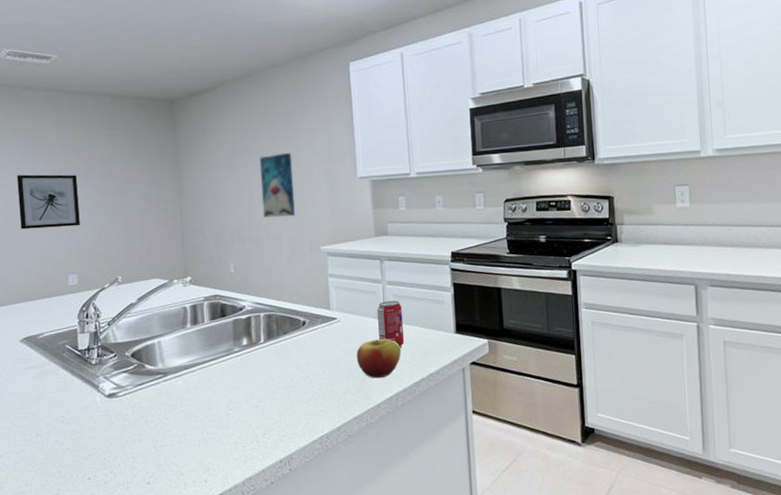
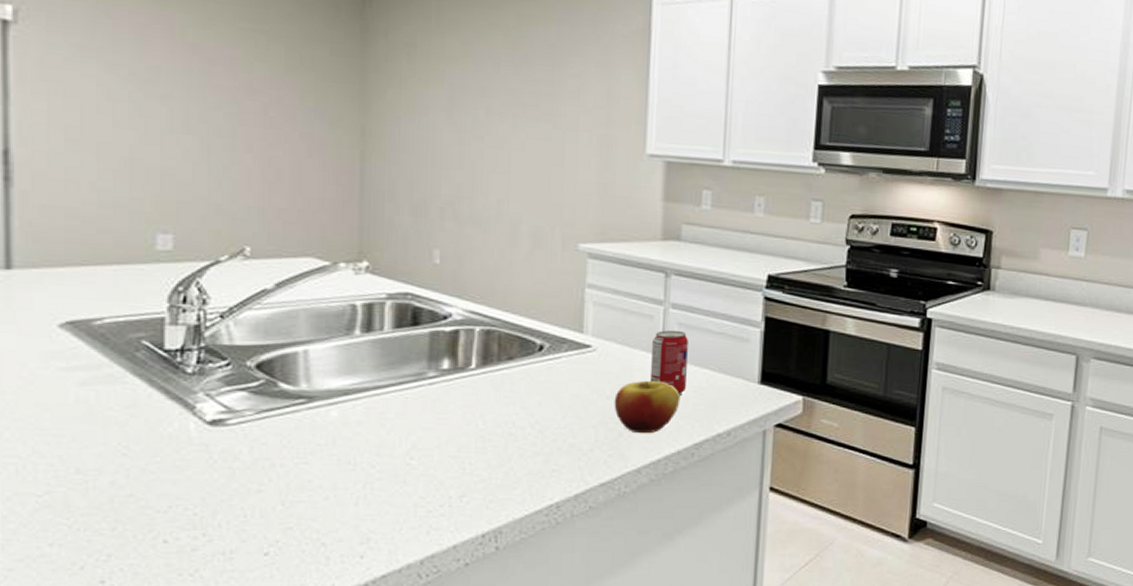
wall art: present [16,174,80,230] -> none [75,66,186,161]
wall art: present [259,152,295,218] -> none [495,101,550,196]

